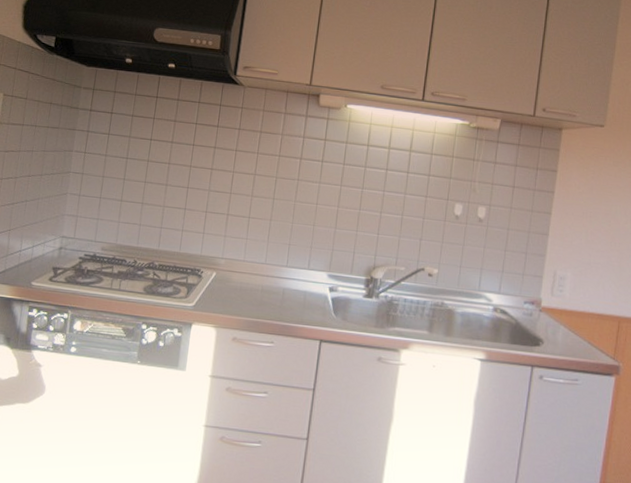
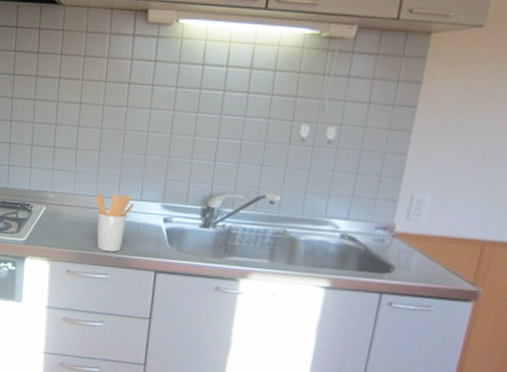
utensil holder: none [263,261,301,320] -> present [95,193,134,252]

